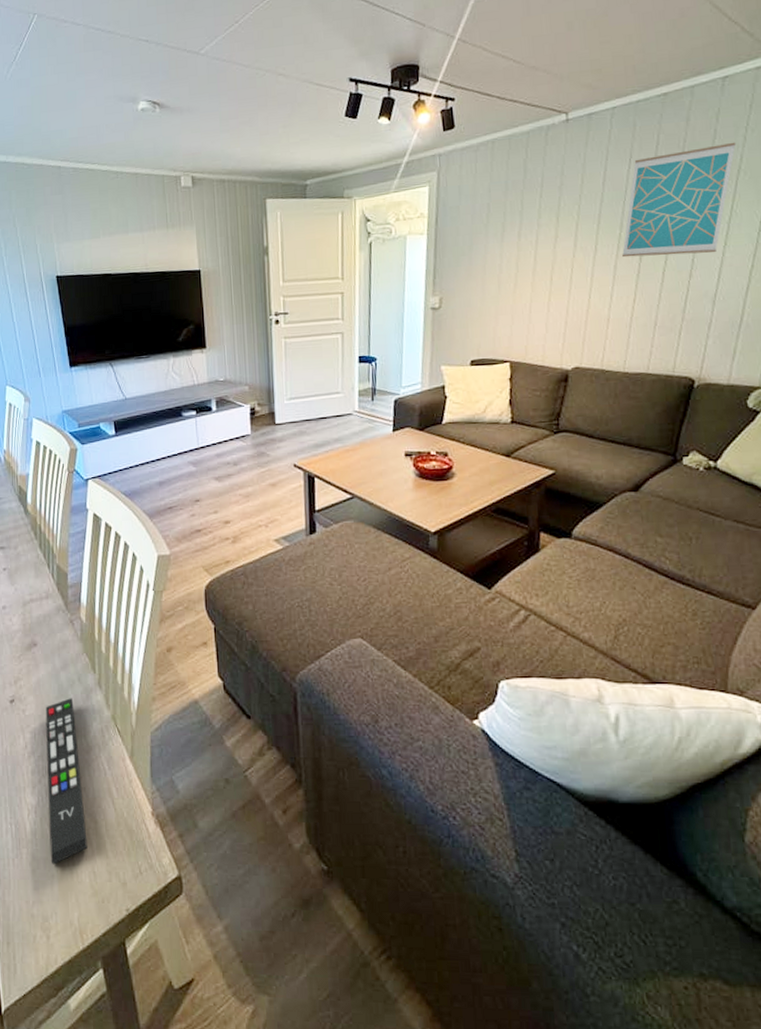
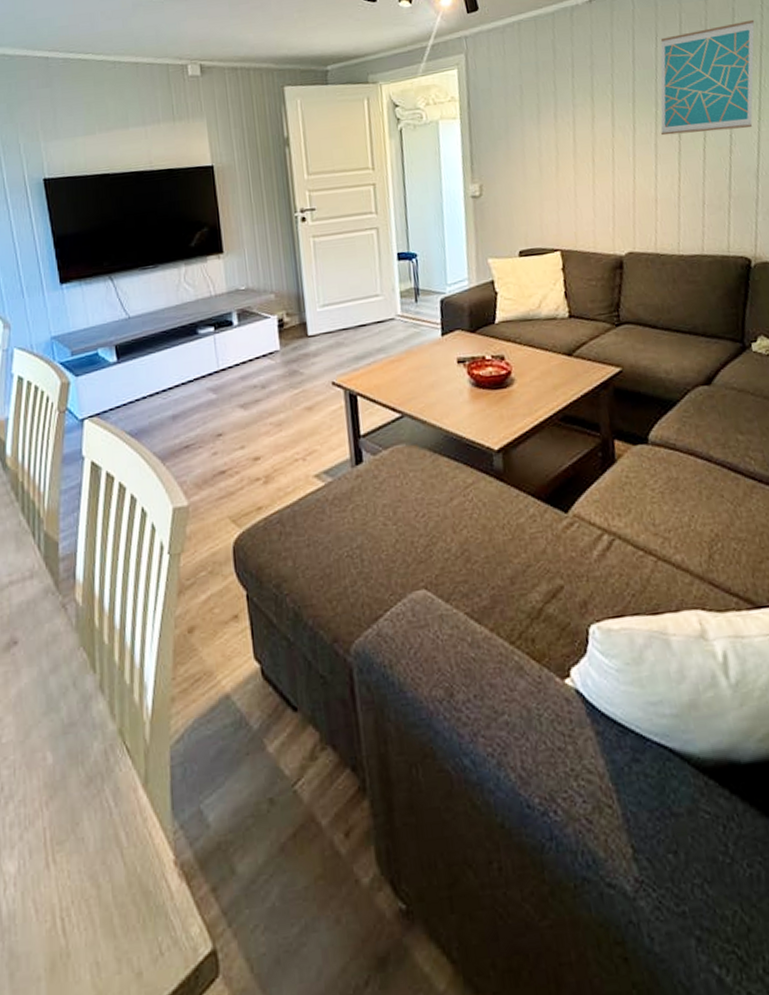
remote control: present [45,698,88,865] -> none [29,711,88,961]

